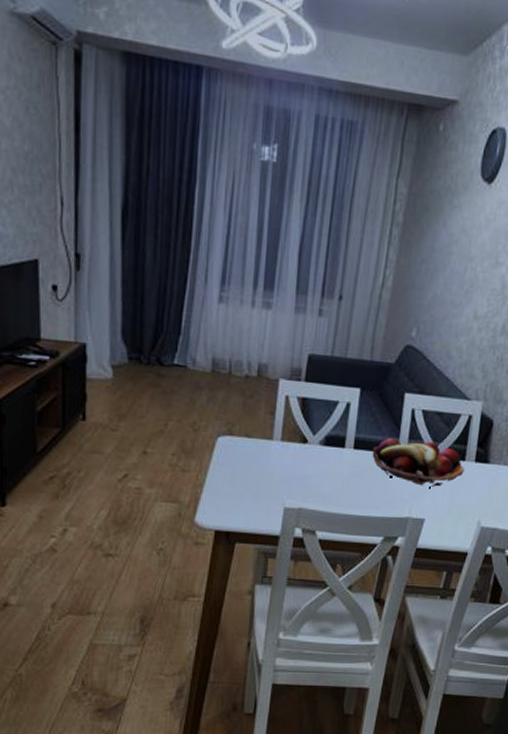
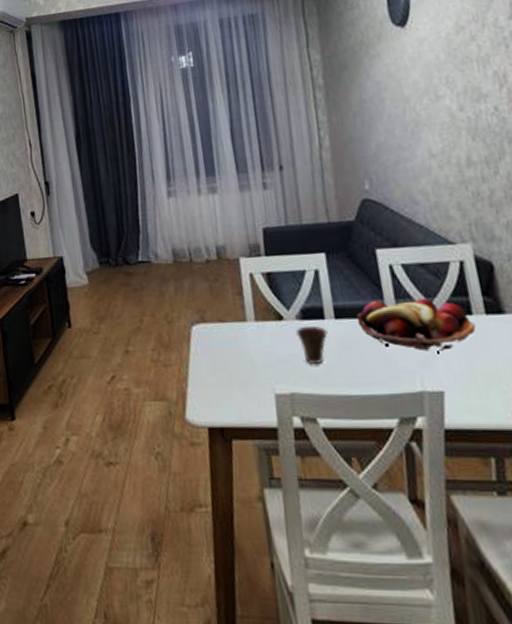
cup: none [315,451,344,486] -> present [295,325,328,364]

